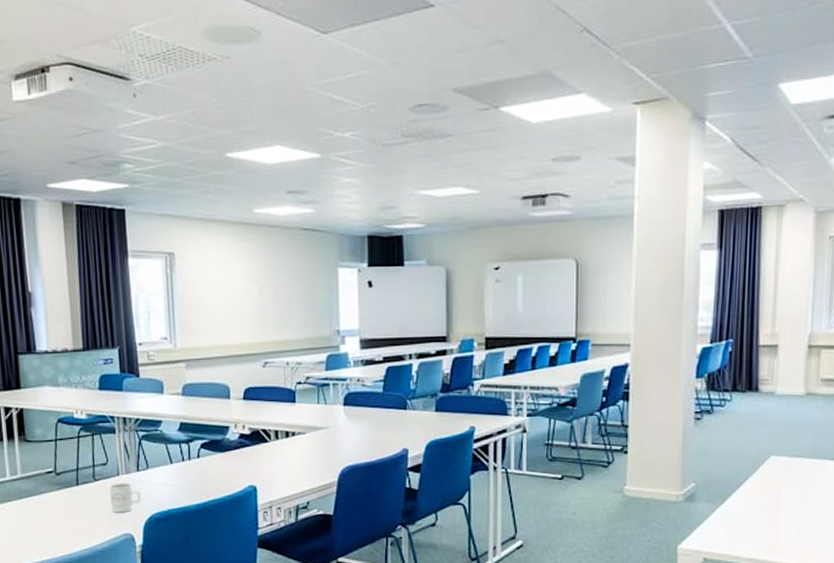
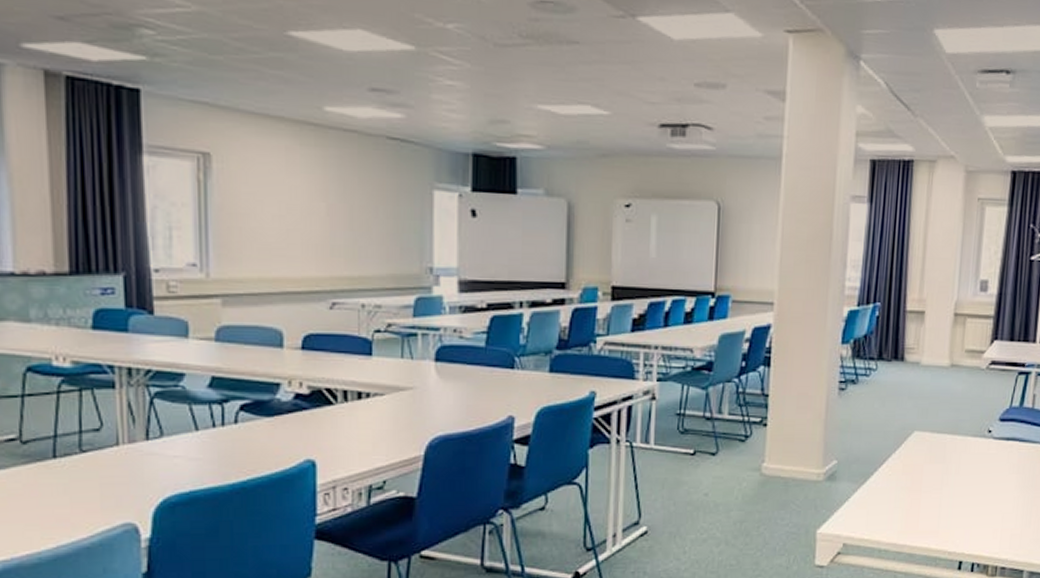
mug: present [109,483,141,513] -> none [103,456,150,496]

